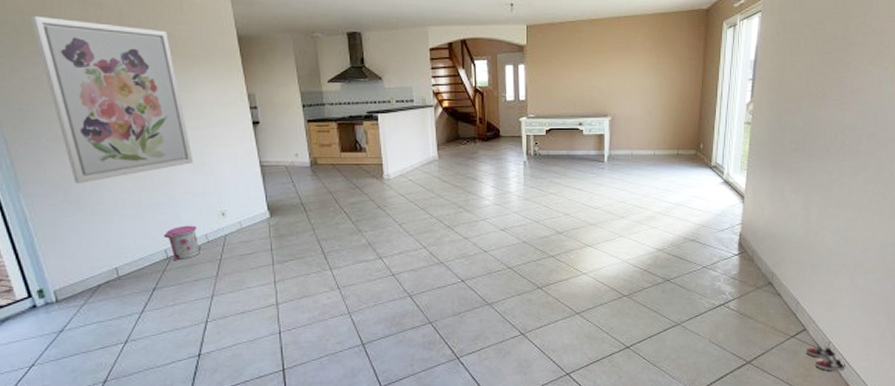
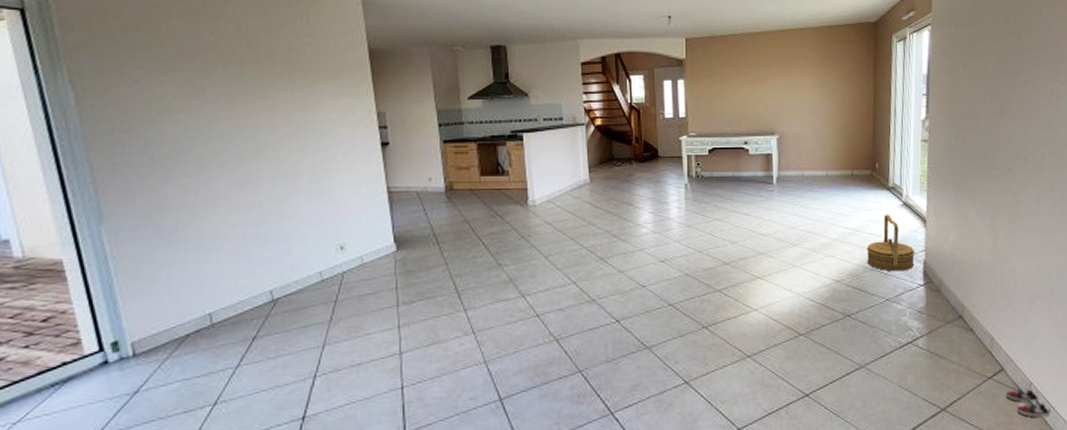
wall art: present [30,15,194,184] -> none [134,27,311,215]
trash can: present [163,225,202,261] -> none [269,261,314,304]
basket: none [687,191,732,242] -> present [866,214,915,272]

